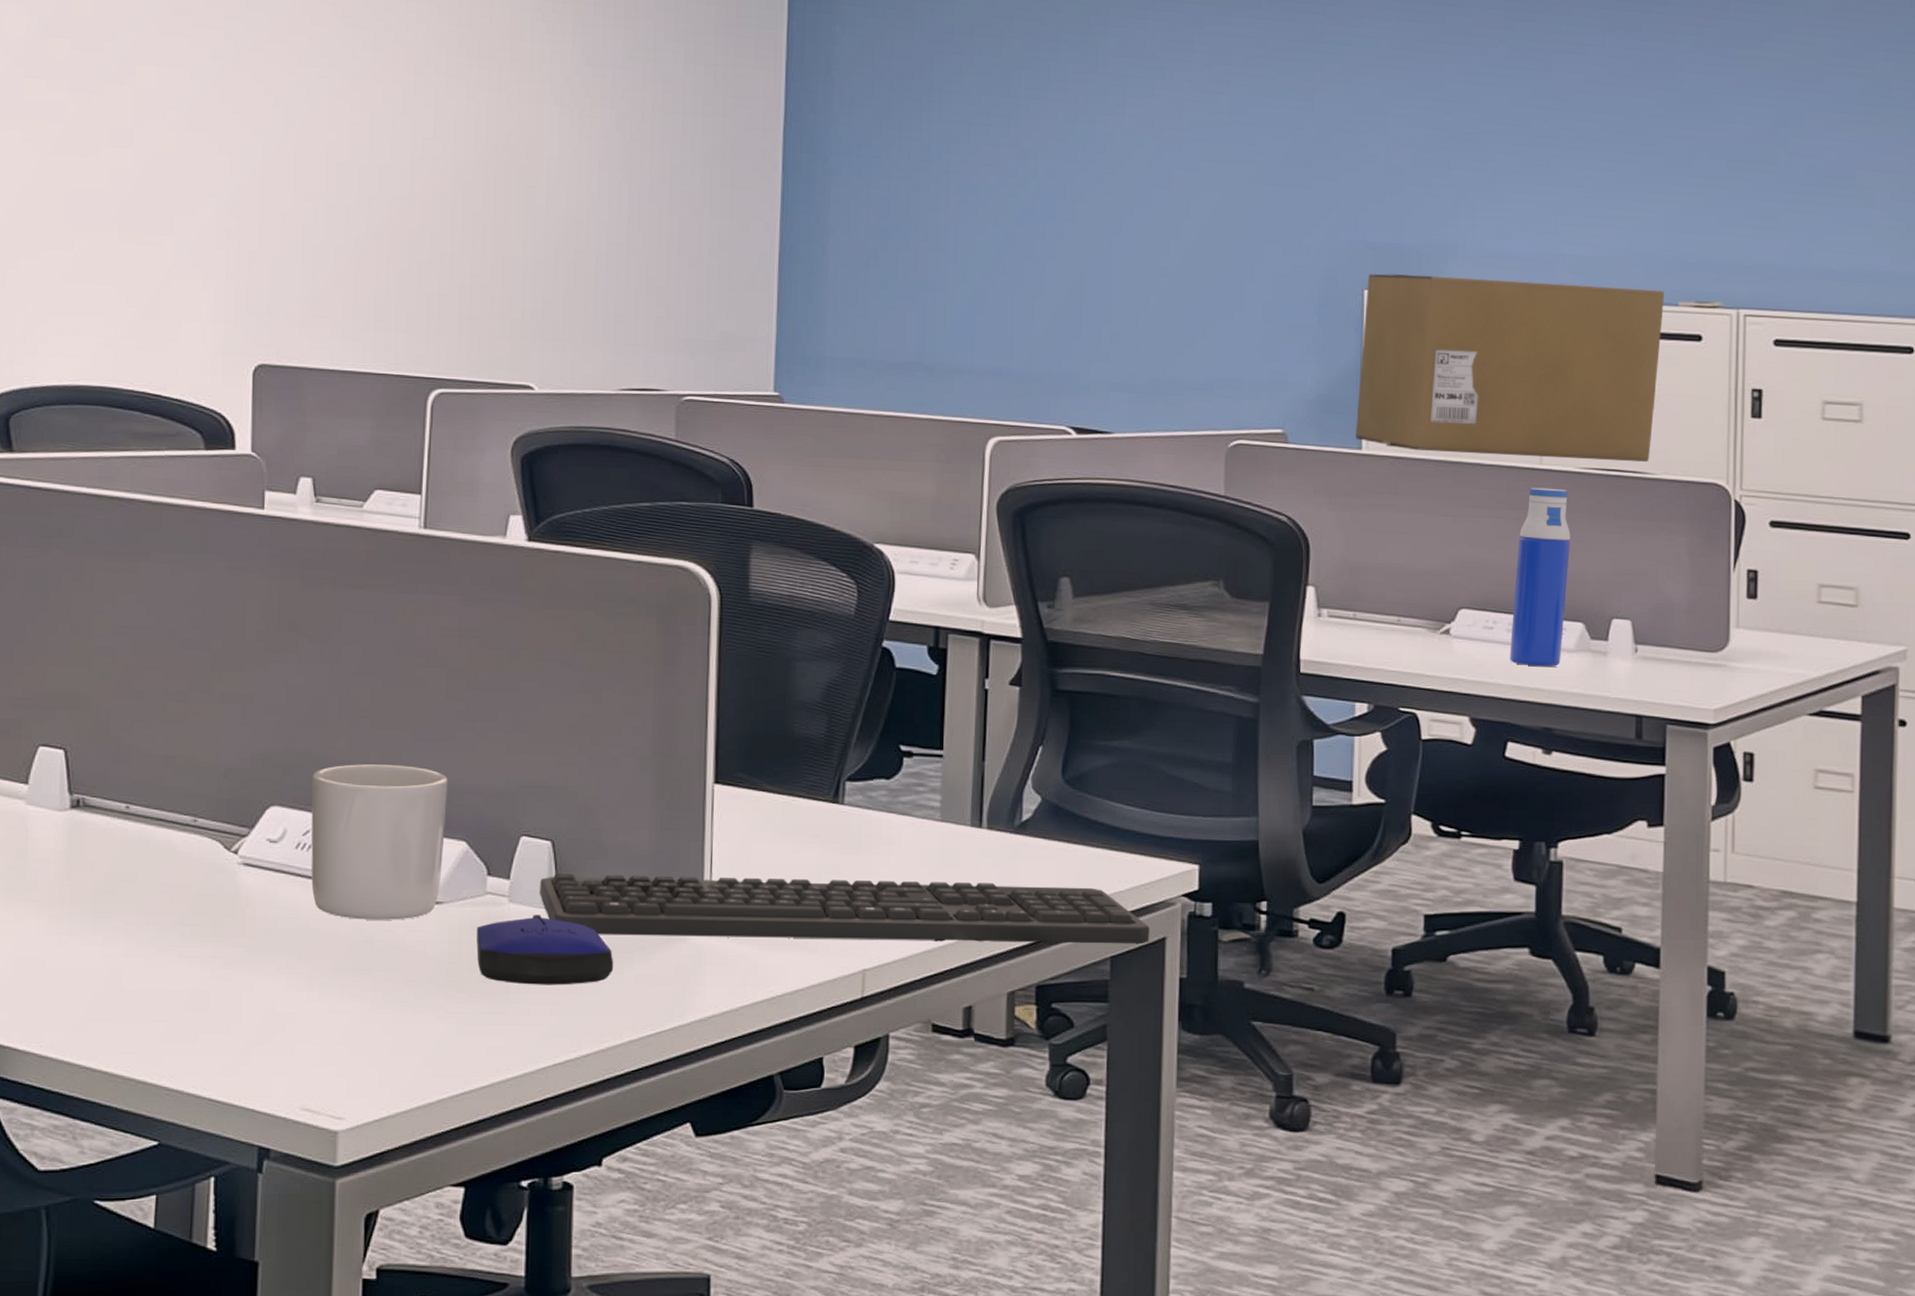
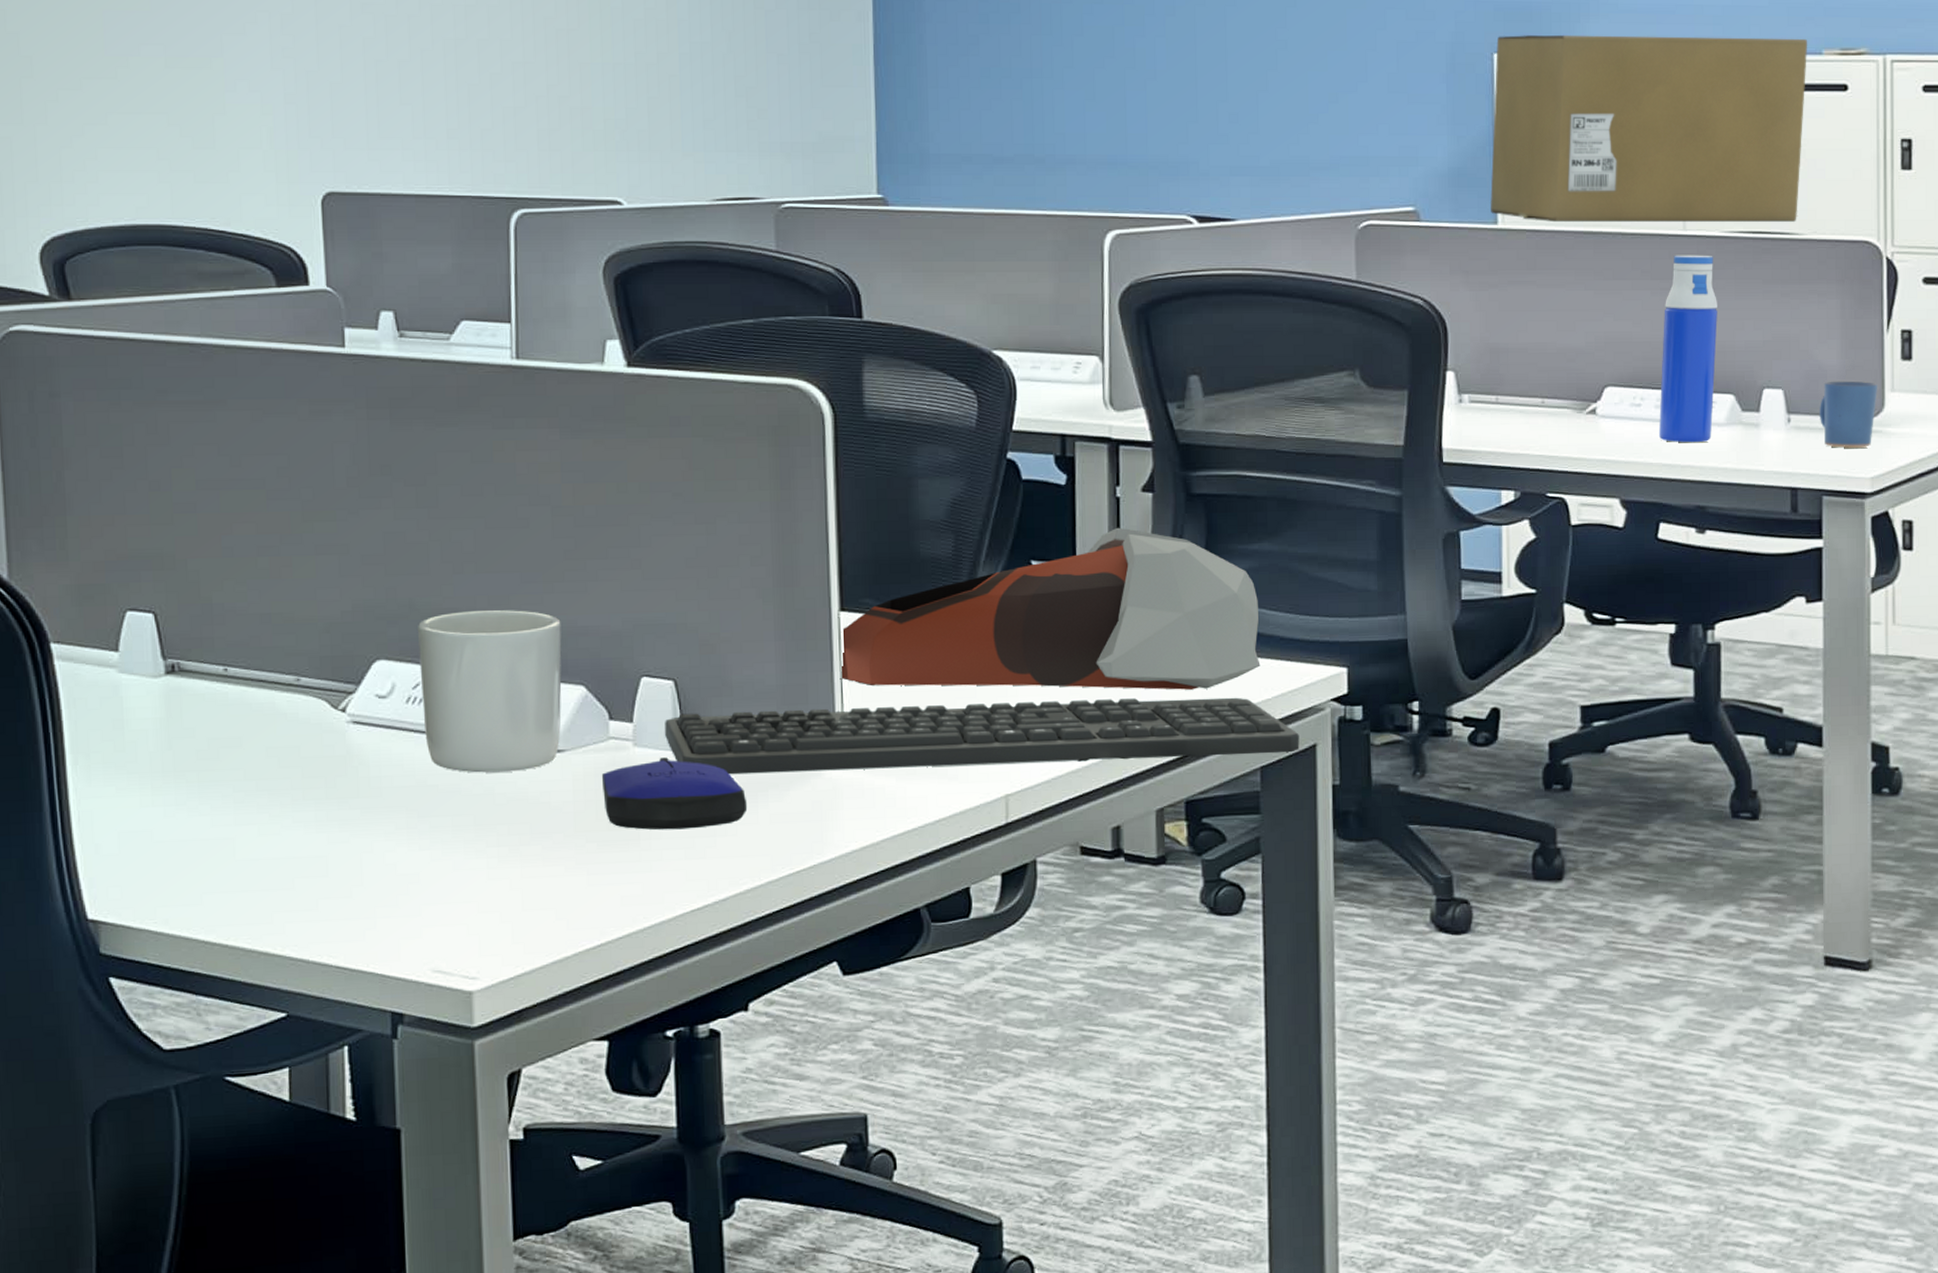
bag: none [710,718,1116,878] -> present [840,527,1261,690]
mug: none [1666,614,1723,680] -> present [1820,381,1877,448]

